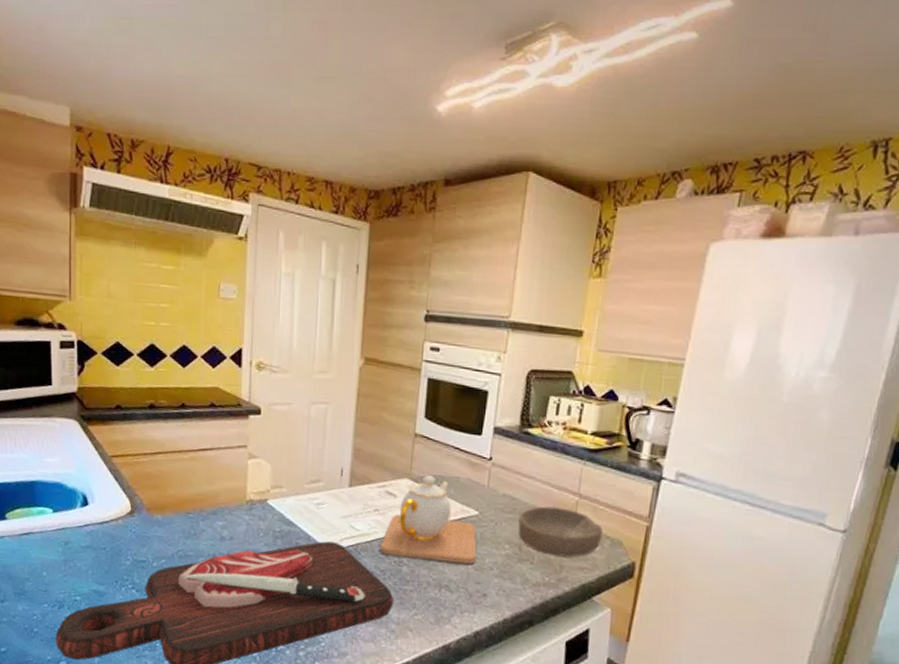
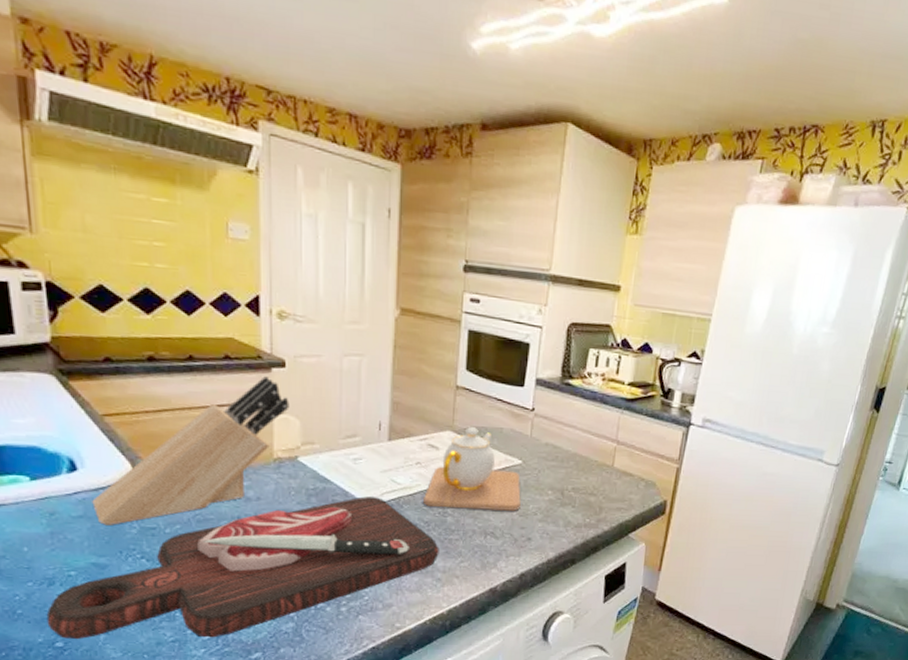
knife block: none [98,423,263,557] -> present [92,376,289,525]
bowl: present [518,506,603,558] -> none [560,453,639,499]

